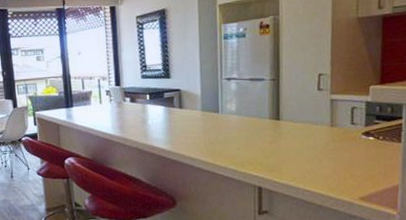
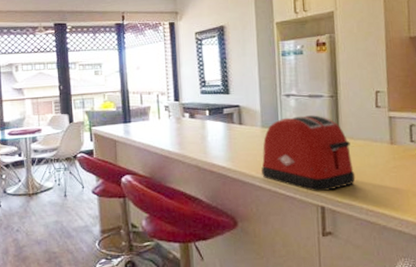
toaster: none [201,98,294,173] -> present [261,115,356,192]

